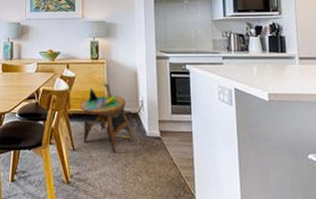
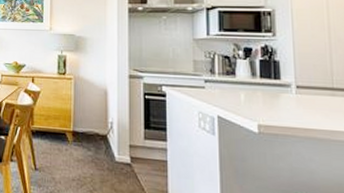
side table: present [80,82,135,154] -> none [44,99,102,177]

